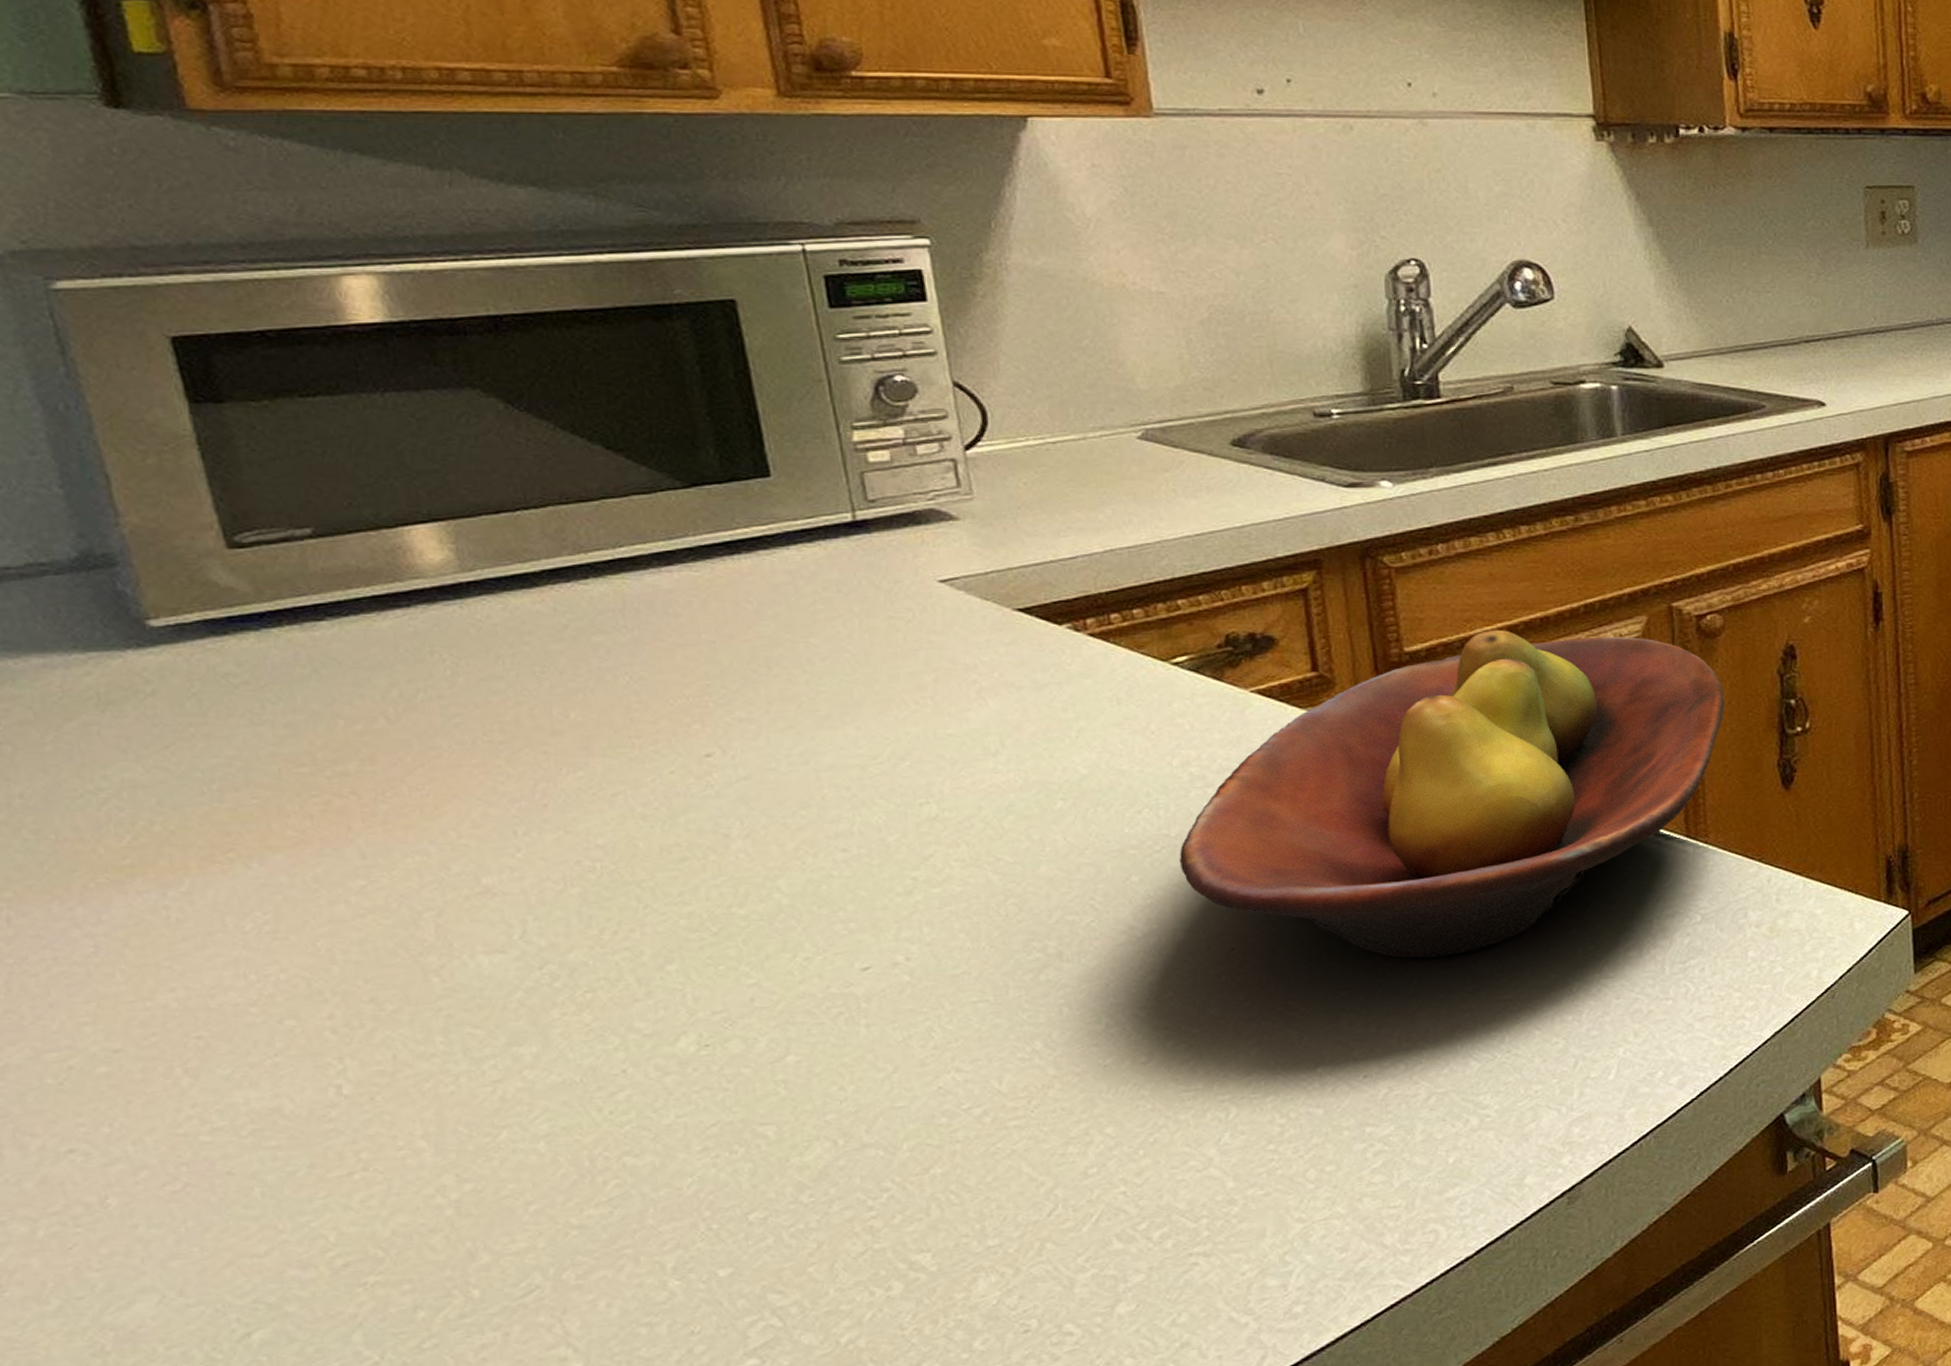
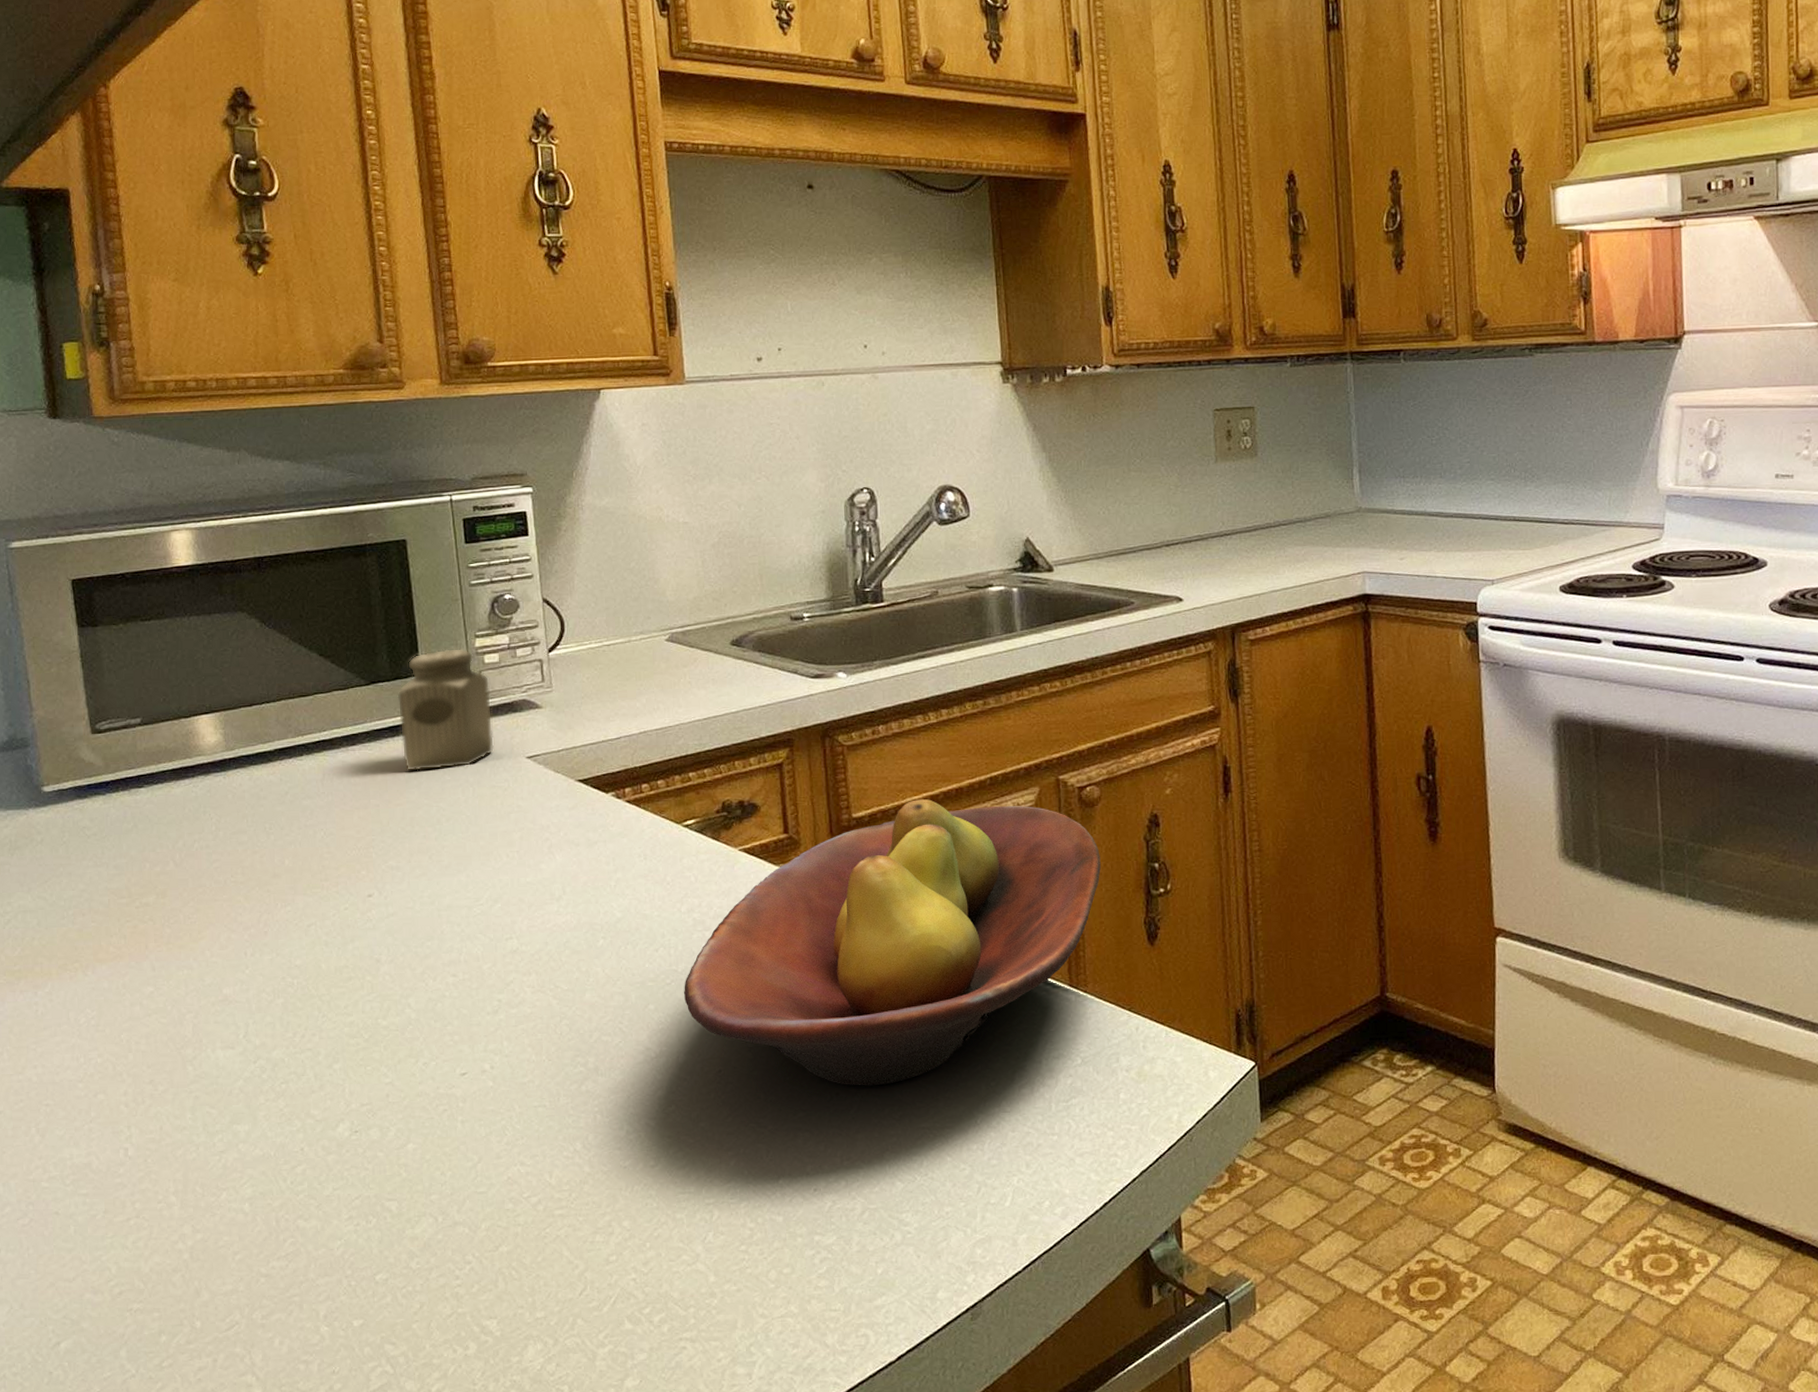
salt shaker: none [734,442,890,600] -> present [397,648,495,772]

